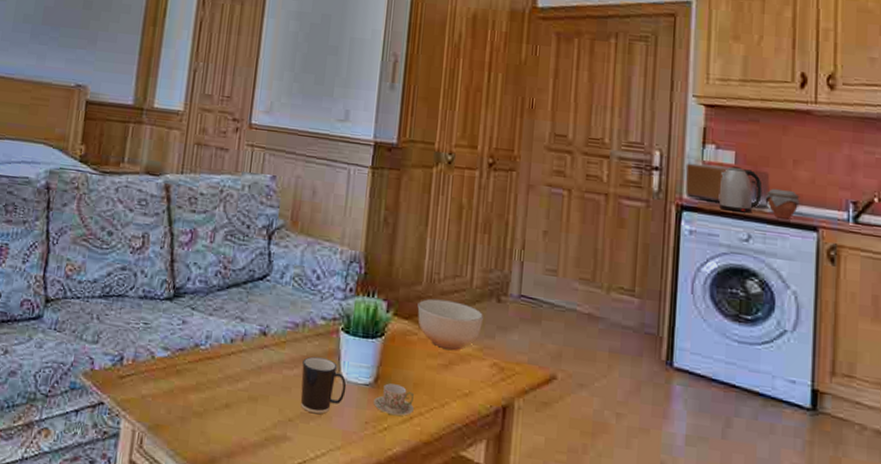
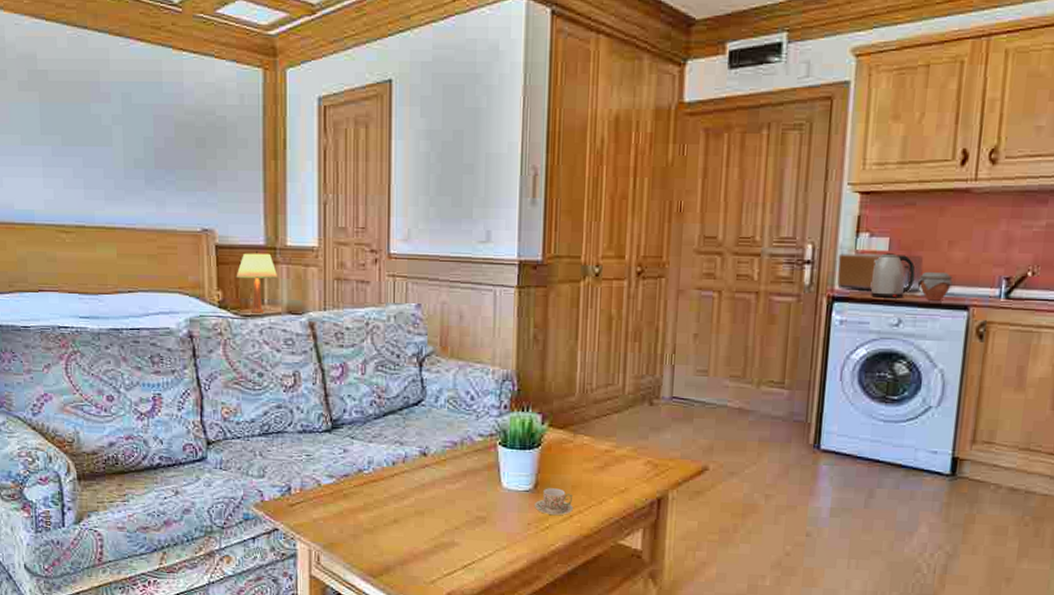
table lamp: none [100,109,142,172] -> present [236,250,278,313]
mug: present [300,356,347,414] -> none [464,471,508,521]
bowl: present [417,298,485,351] -> none [571,407,638,454]

